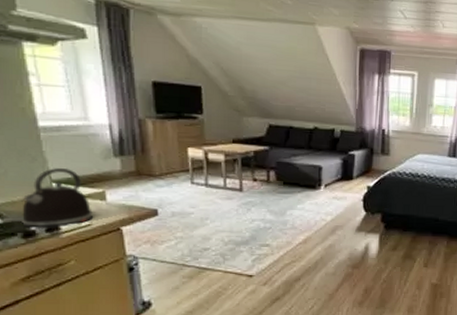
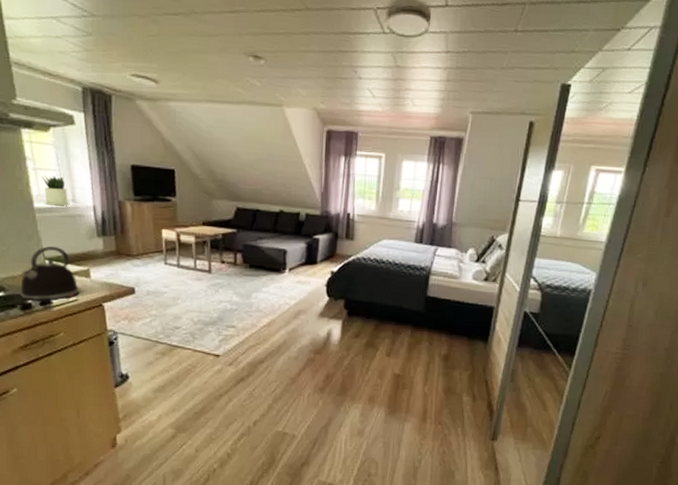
planter: none [48,92,82,125] -> present [42,175,71,207]

